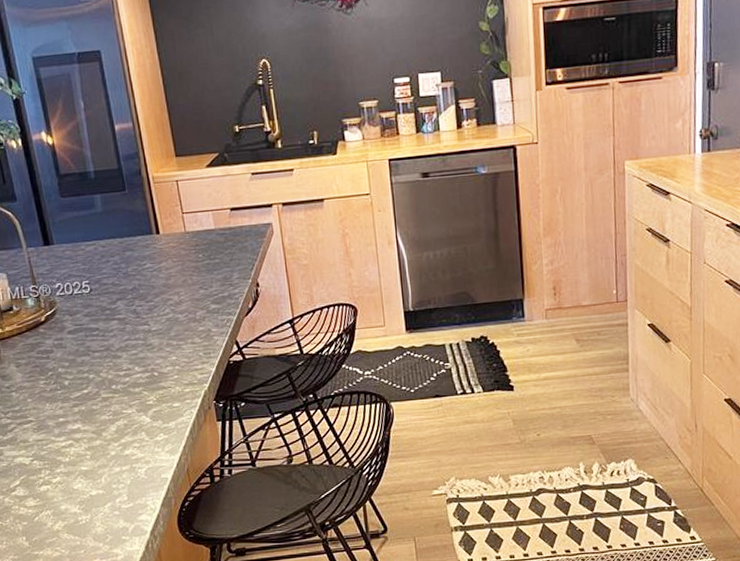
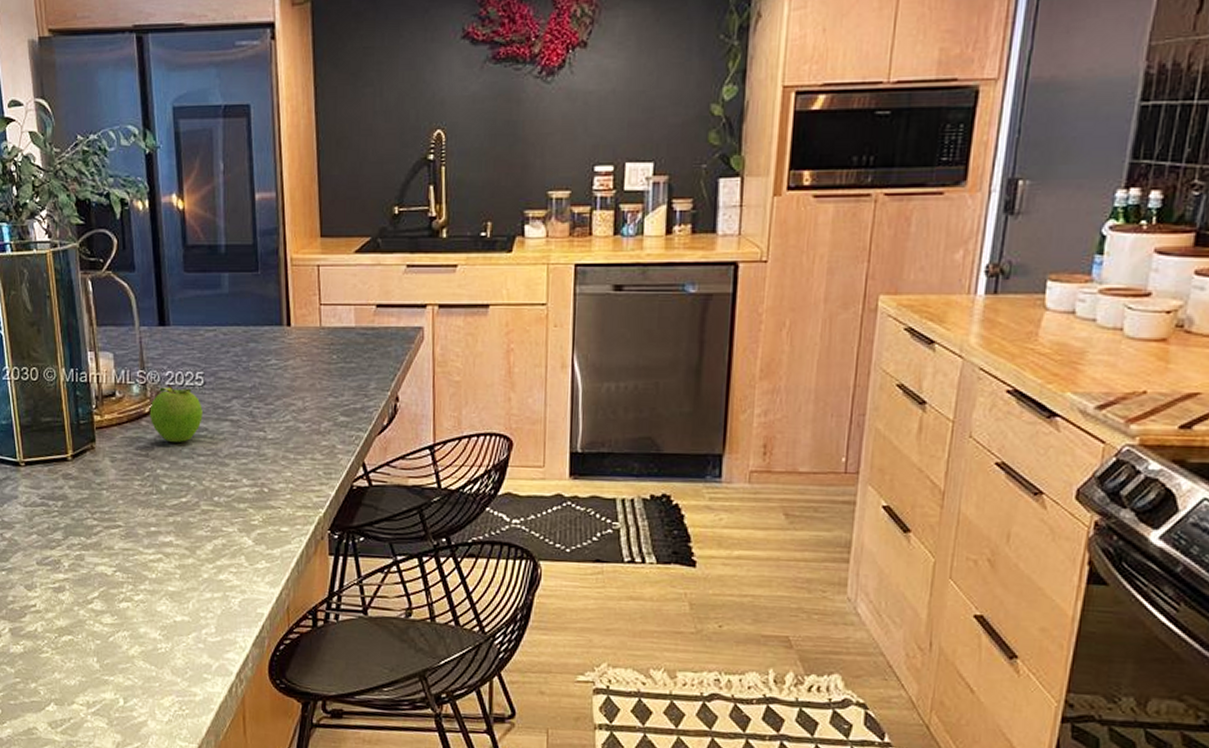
fruit: none [45,295,93,344] -> present [149,384,203,443]

